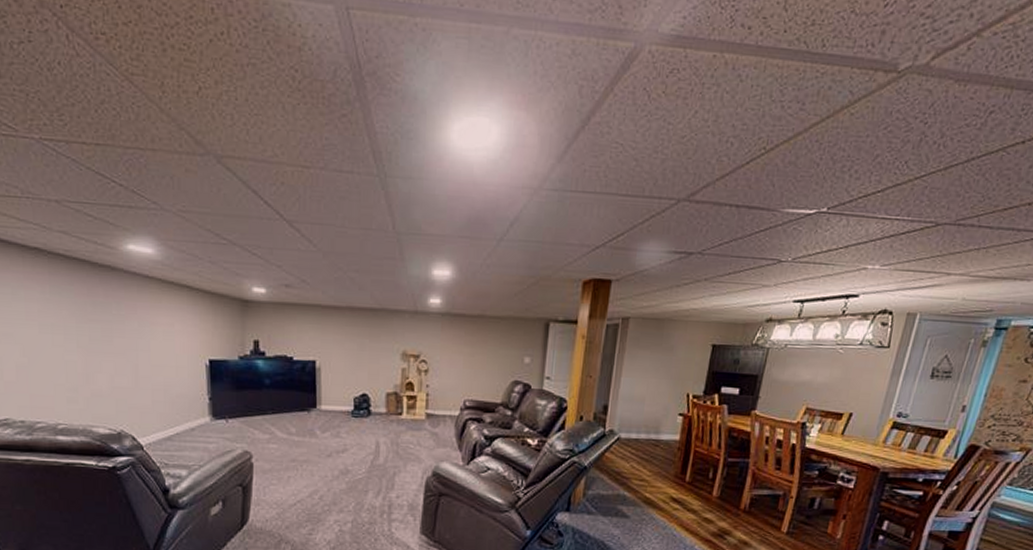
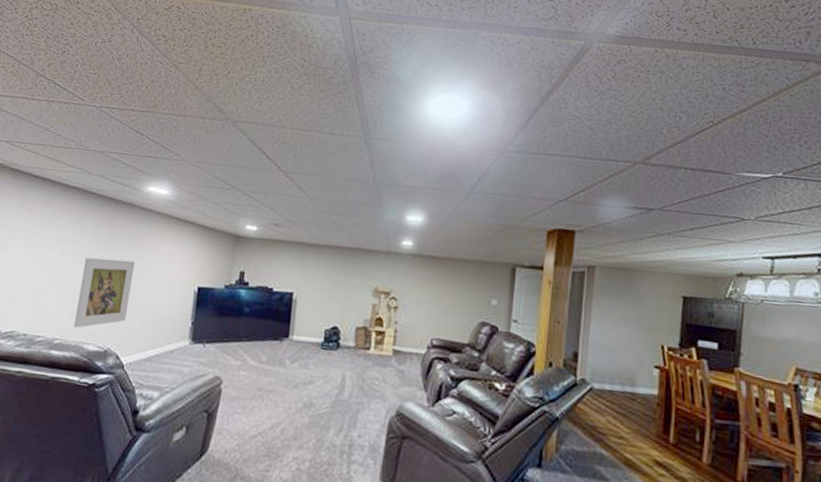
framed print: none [70,333,133,411] -> present [73,258,135,328]

